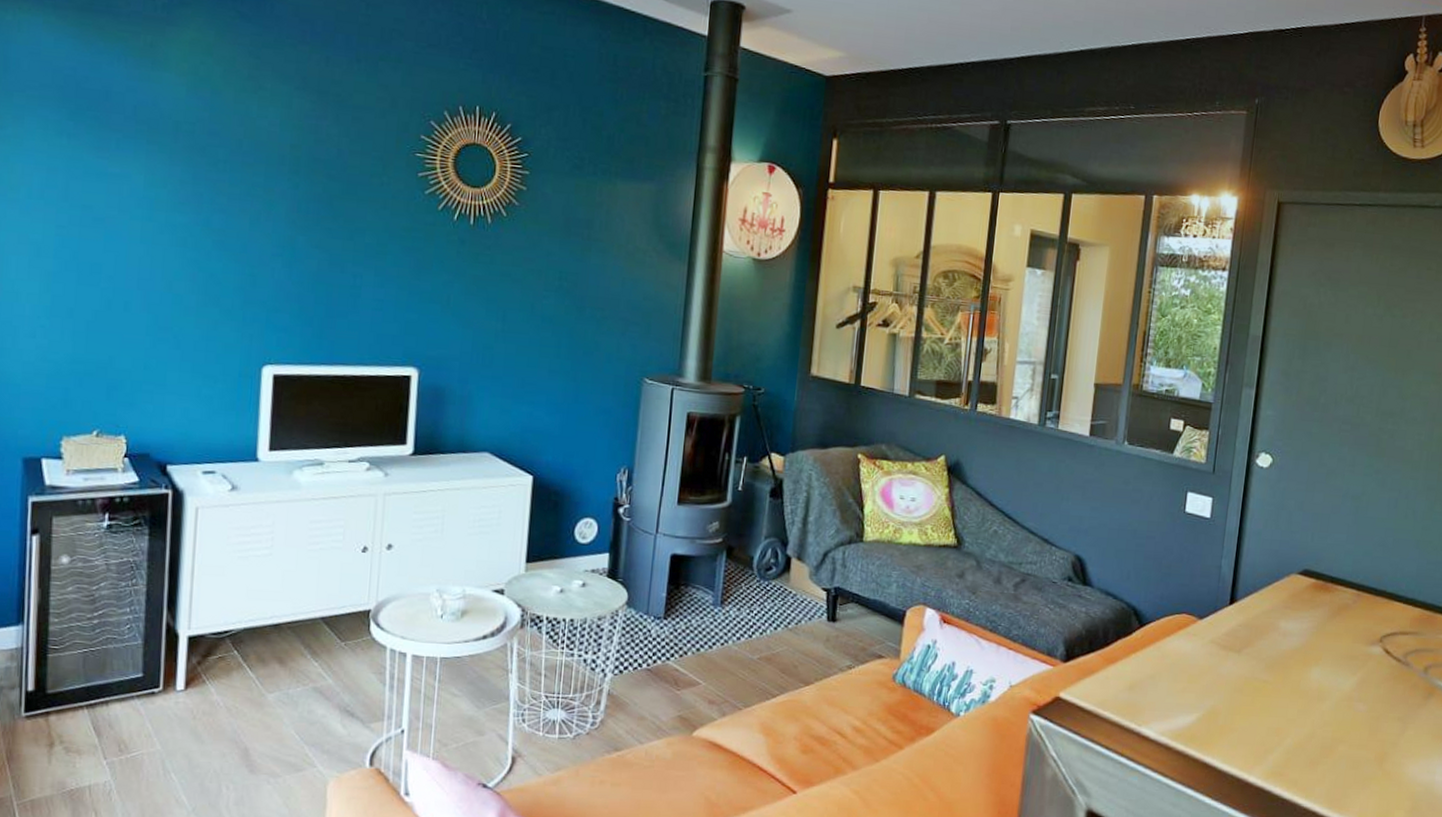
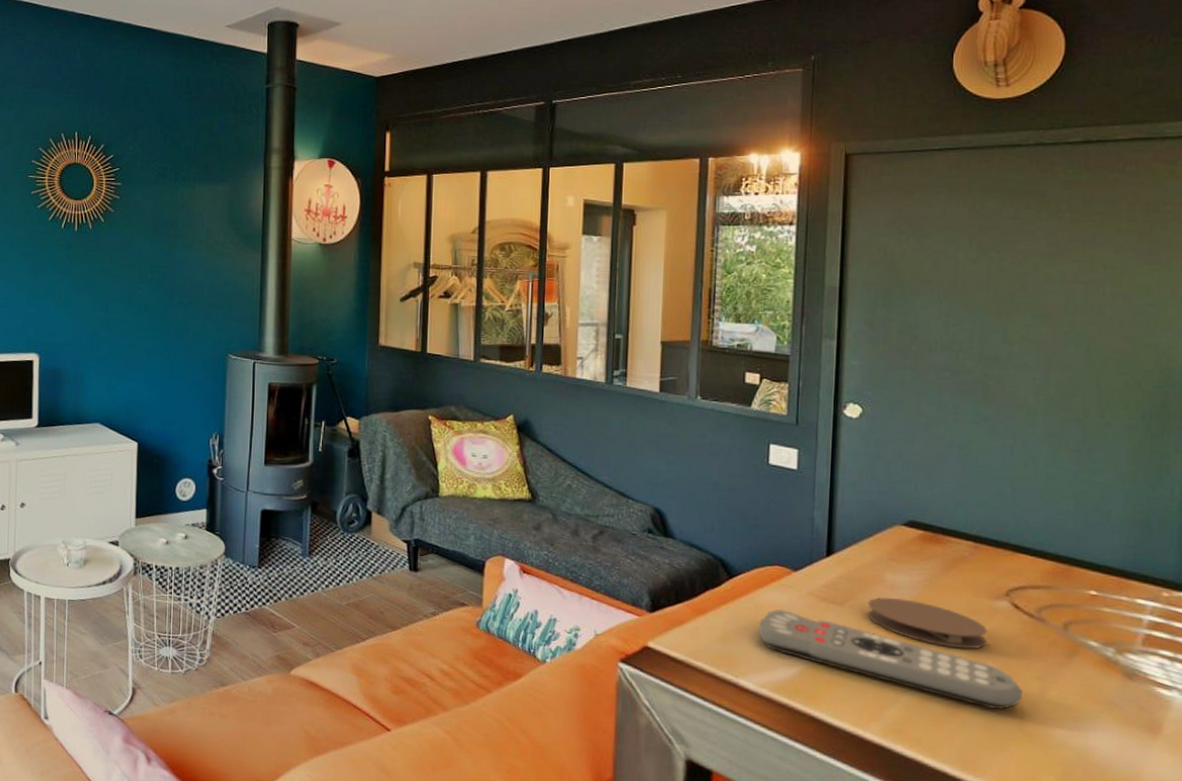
remote control: none [1163,657,1387,750] -> present [759,609,1024,709]
coaster: none [1260,644,1362,693] -> present [867,597,988,649]

